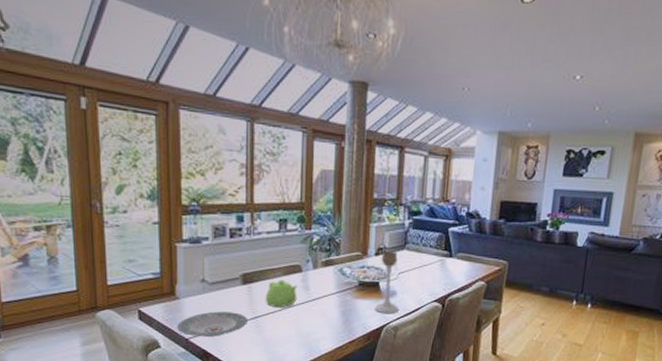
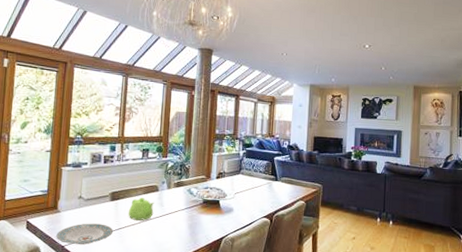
candle holder: present [374,250,400,314] -> none [215,175,236,228]

